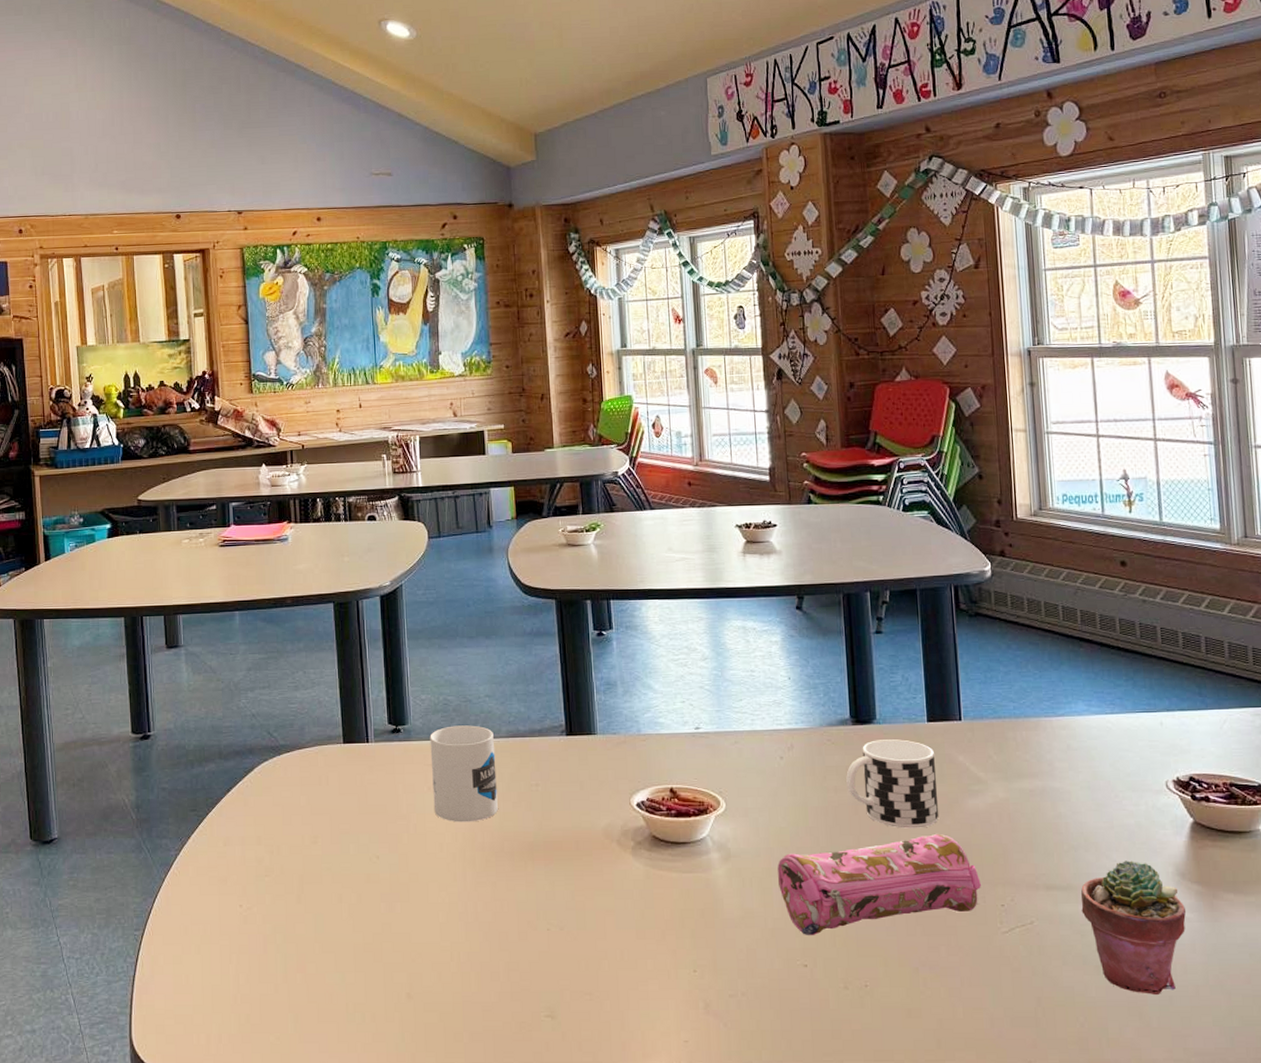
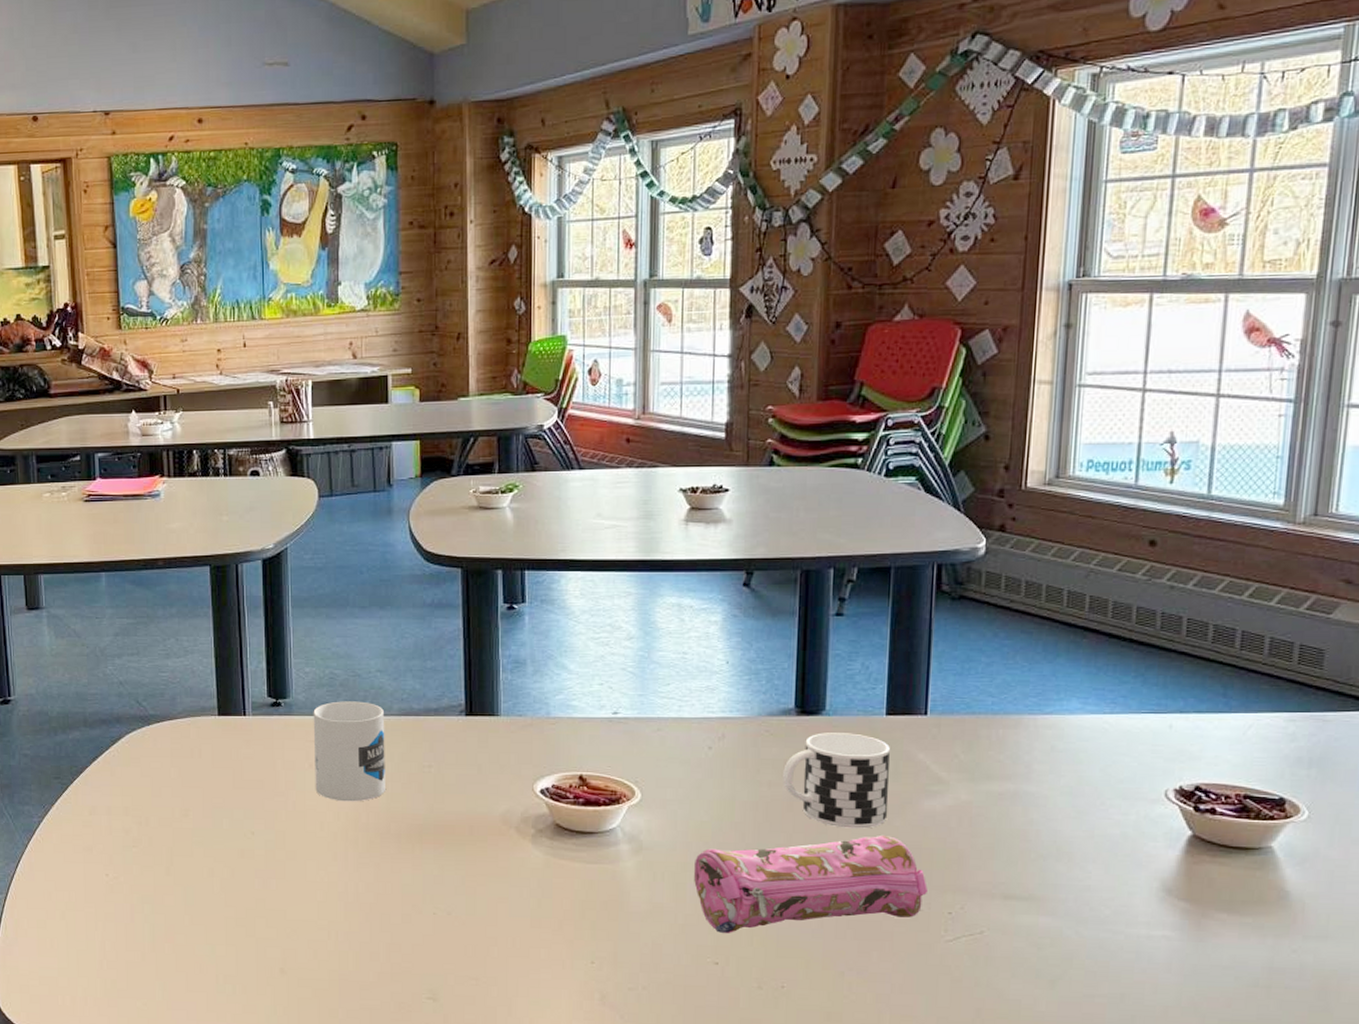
potted succulent: present [1081,860,1186,994] -> none [1042,873,1166,1013]

